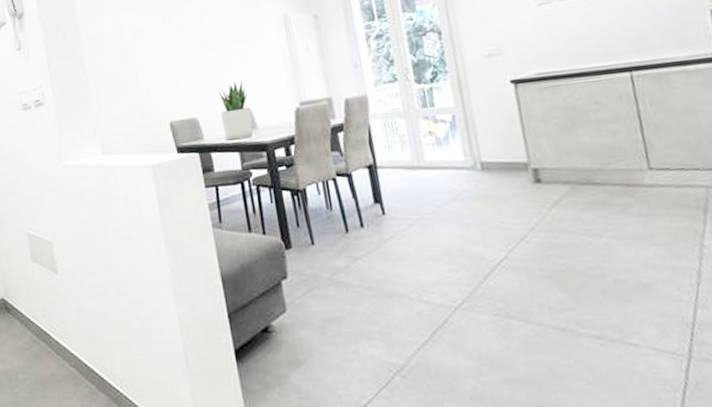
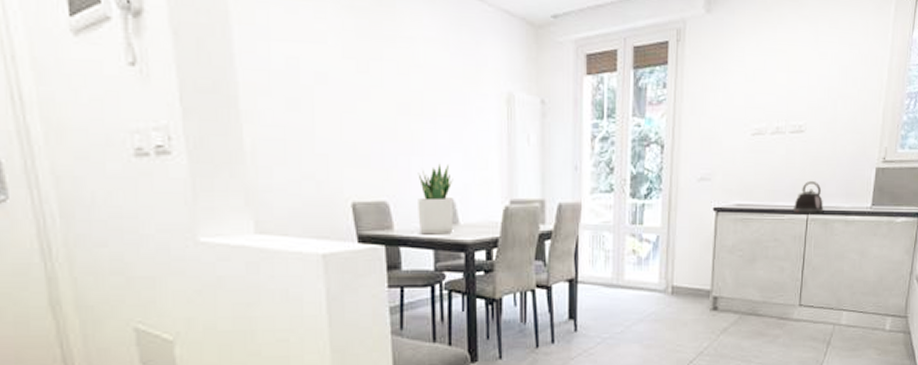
kettle: none [609,36,652,72] -> present [794,180,824,213]

